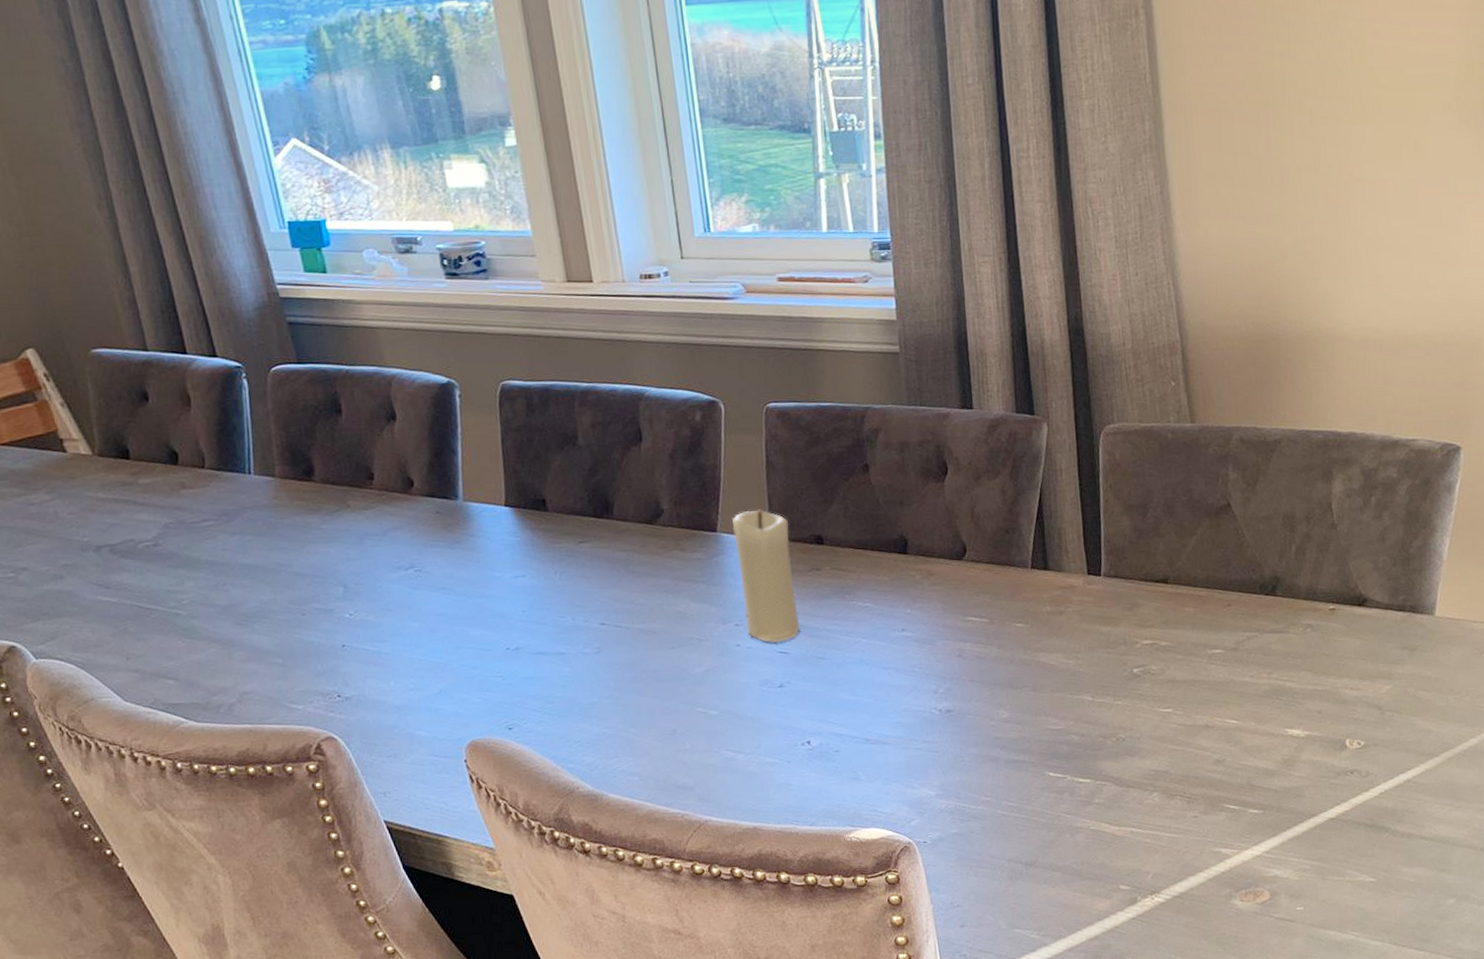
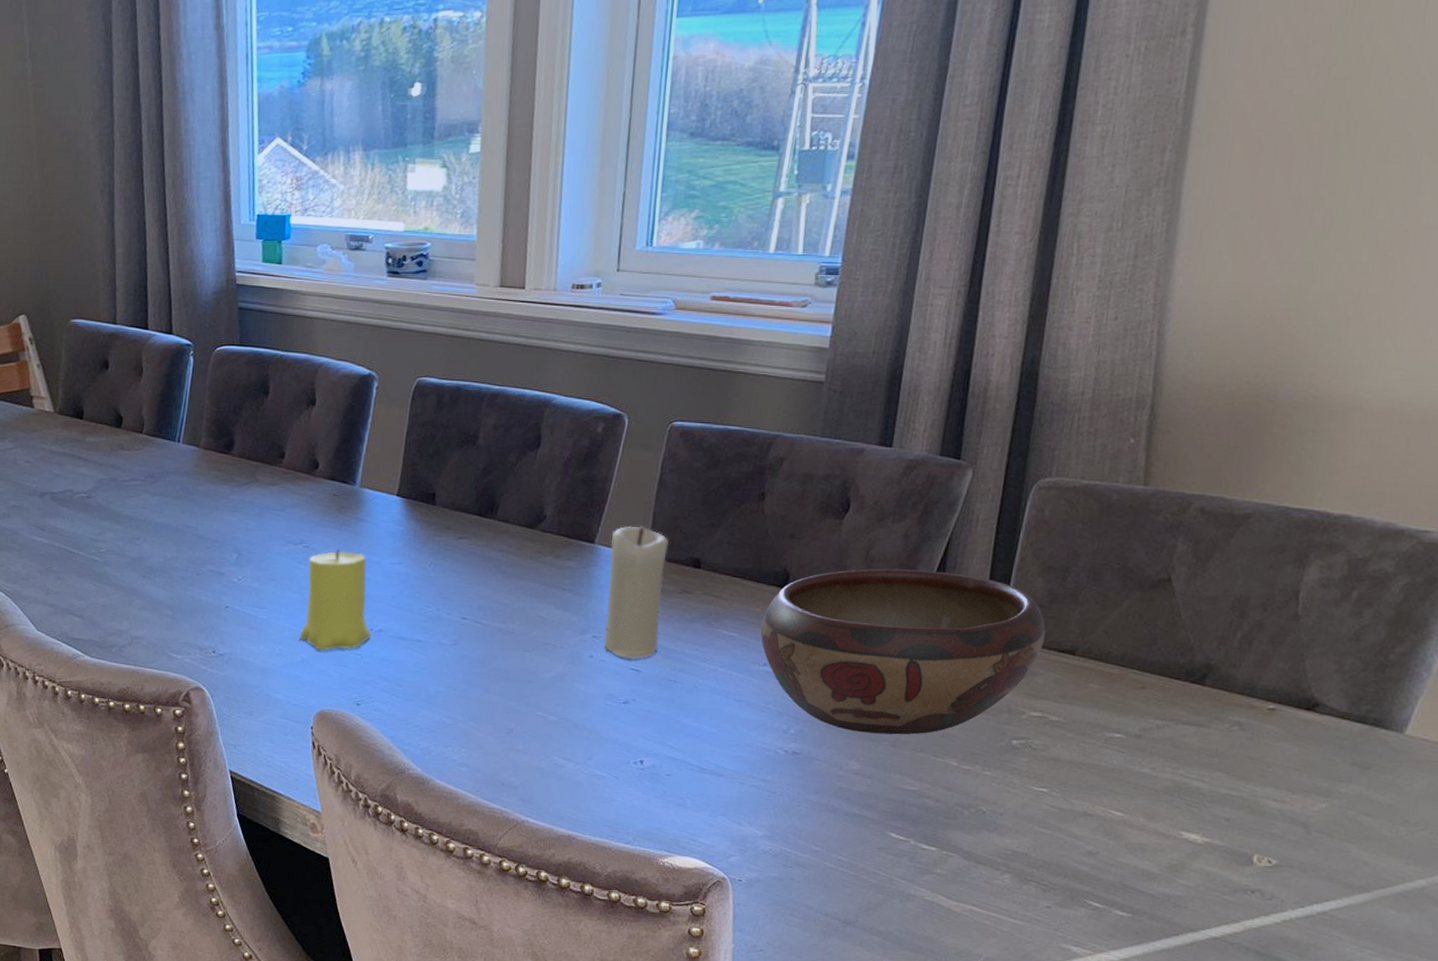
candle: none [423,568,510,678] -> present [299,548,372,651]
decorative bowl: none [891,521,1140,682] -> present [760,568,1046,735]

